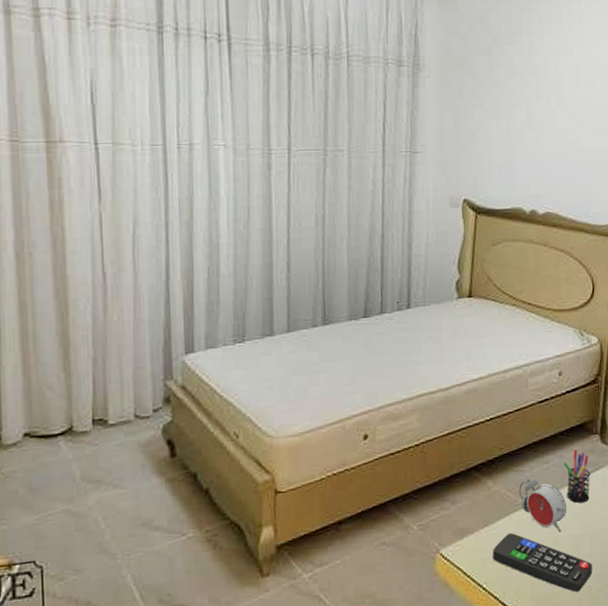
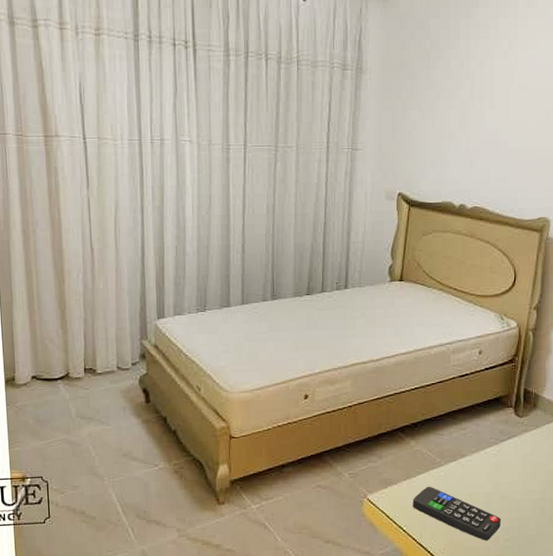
alarm clock: present [518,478,567,532] -> none [438,441,481,489]
pen holder: present [562,449,591,504] -> none [478,419,504,466]

